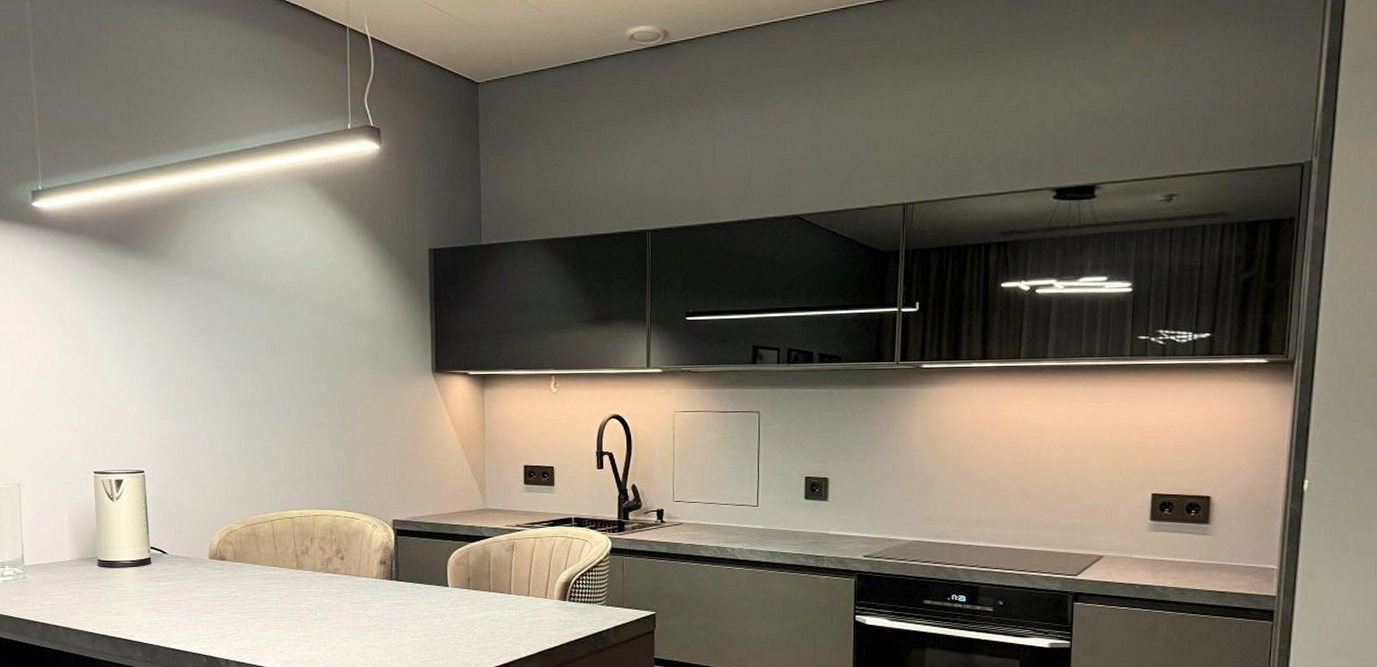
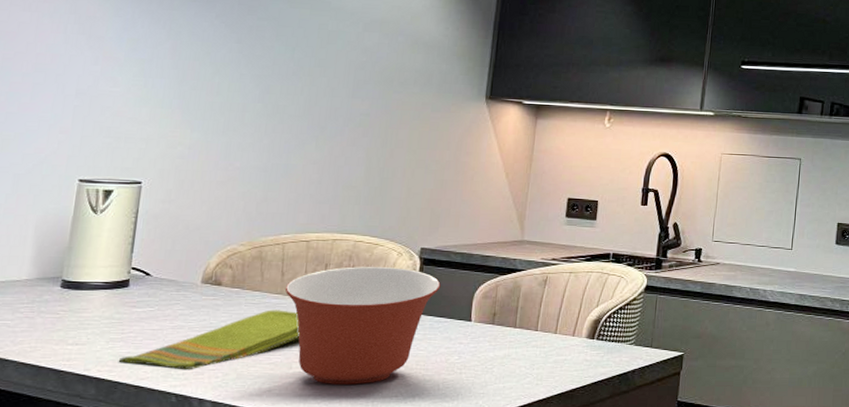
dish towel: none [155,580,299,635] -> present [118,309,300,370]
mixing bowl: none [279,539,416,646] -> present [285,267,441,385]

